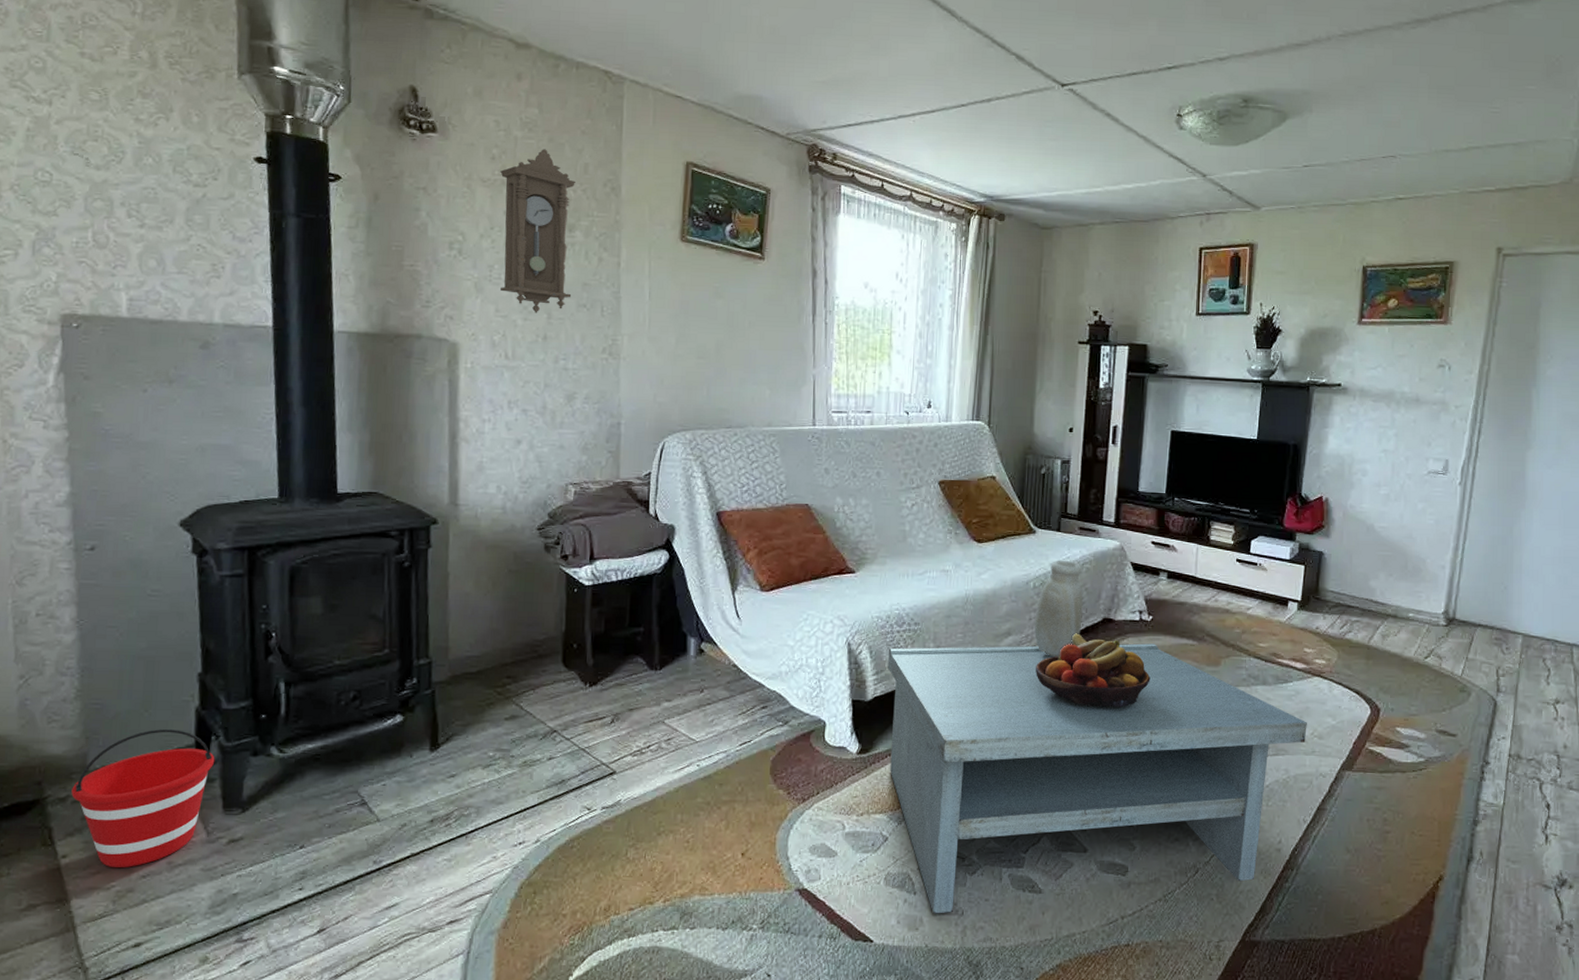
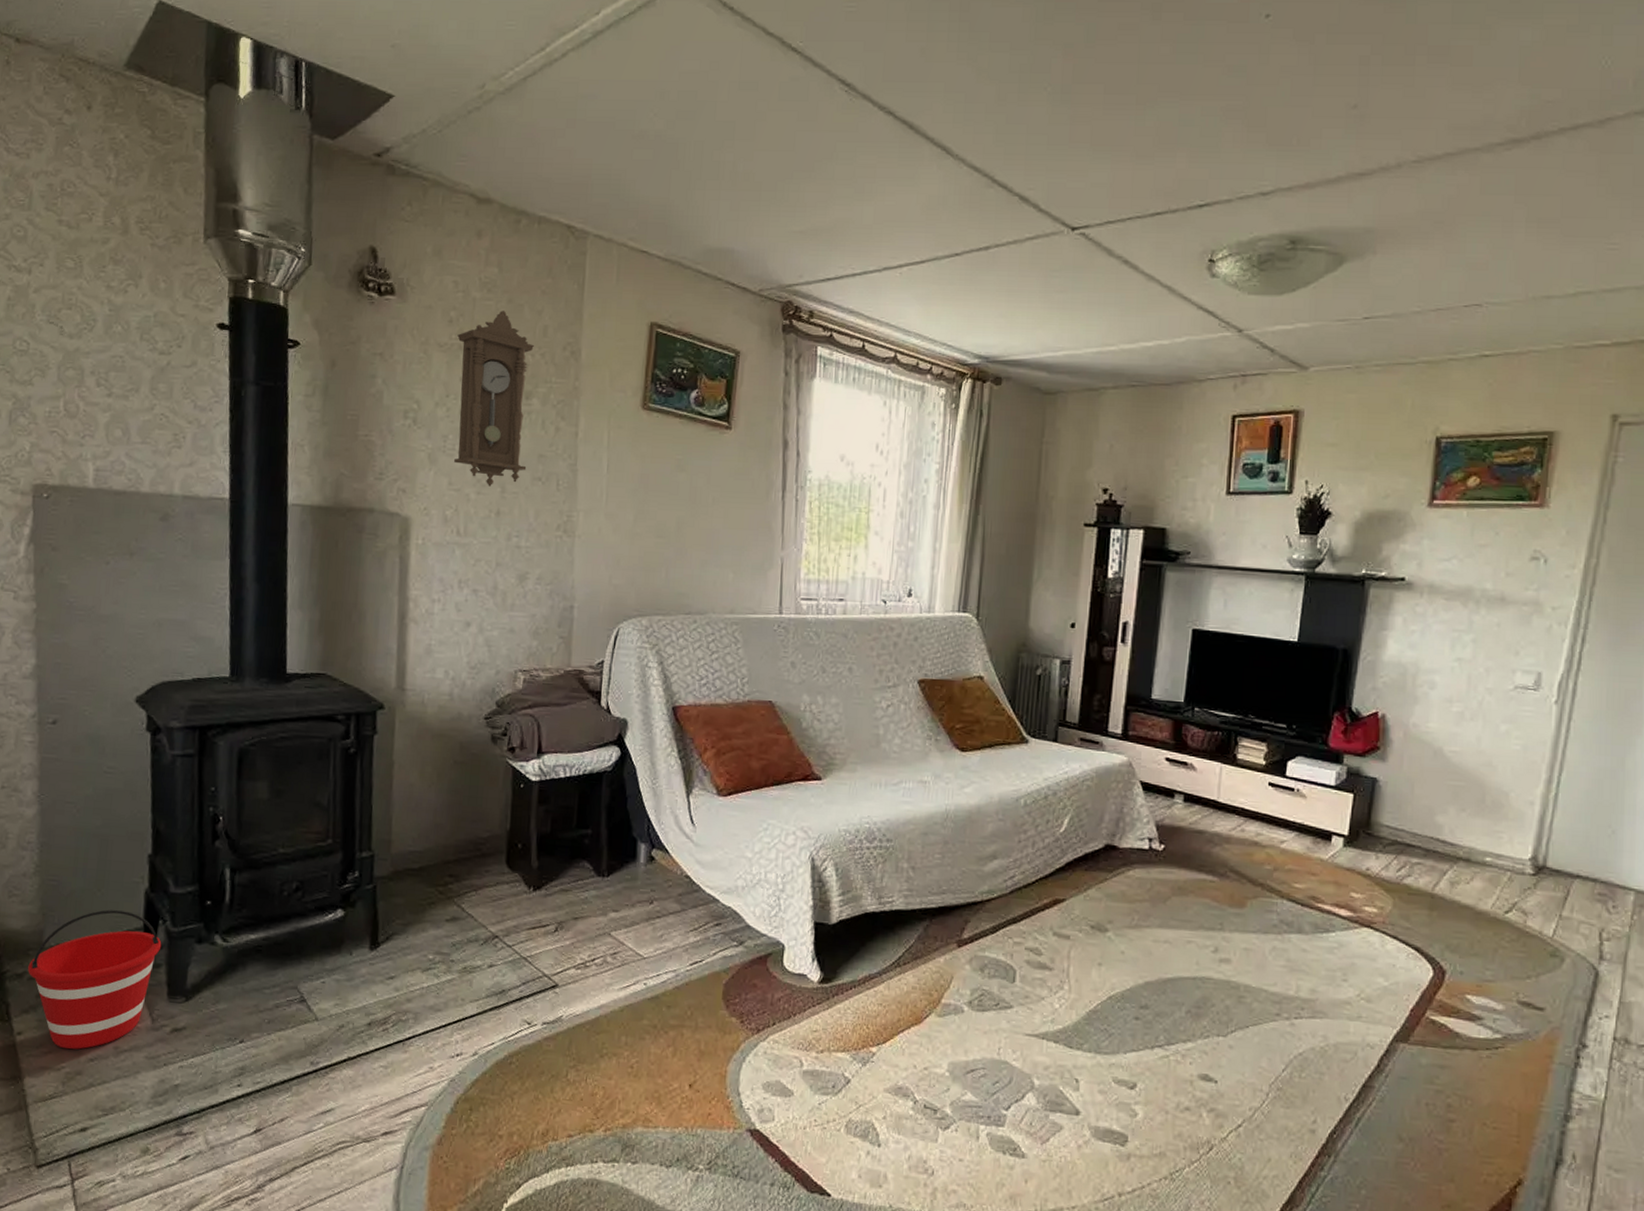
coffee table: present [888,643,1307,914] -> none [854,866,1352,1172]
vase: present [1034,560,1084,657] -> none [1024,774,1083,886]
fruit bowl: present [1036,633,1151,708] -> none [1024,860,1161,950]

